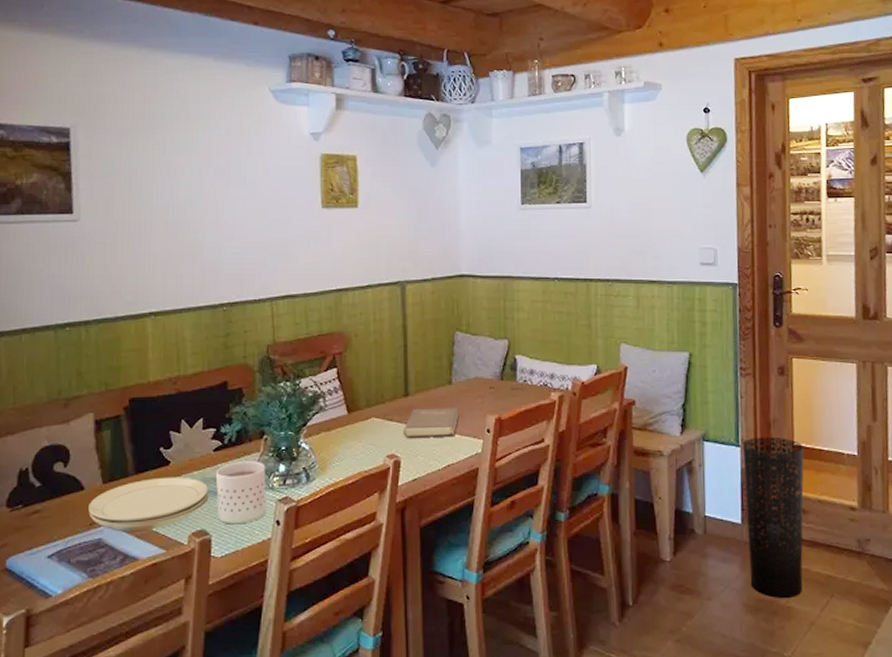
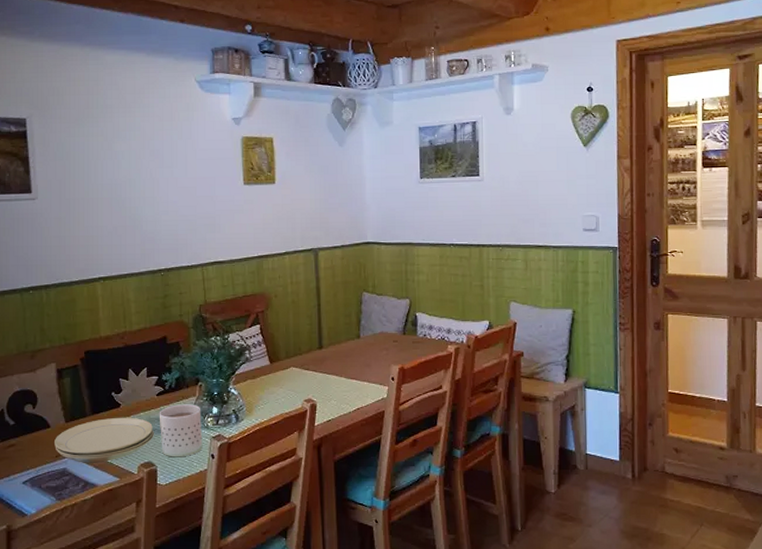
book: present [403,408,459,438] -> none [318,359,367,384]
umbrella stand: present [742,436,804,598] -> none [620,384,678,526]

